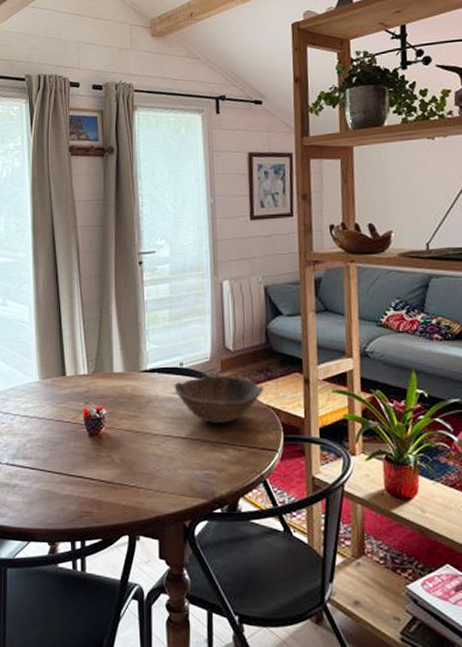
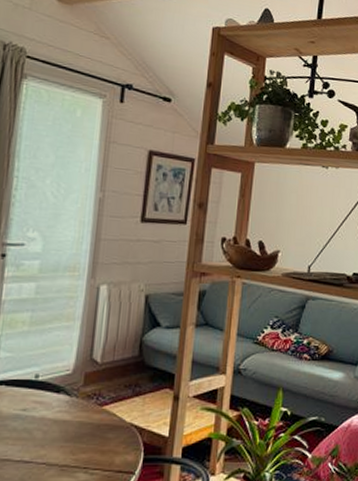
bowl: present [174,375,264,423] -> none [23,390,130,444]

